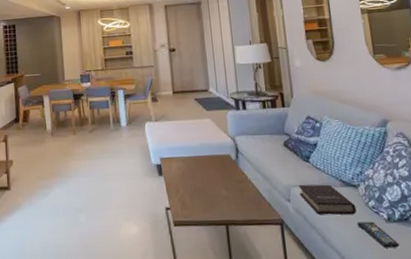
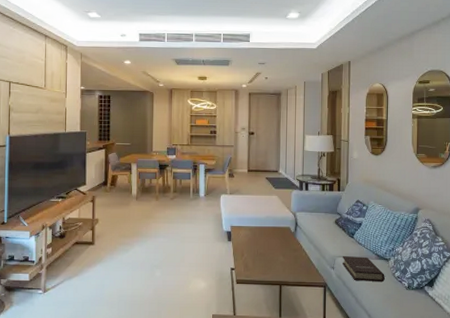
remote control: present [357,221,400,248] -> none [384,288,414,309]

